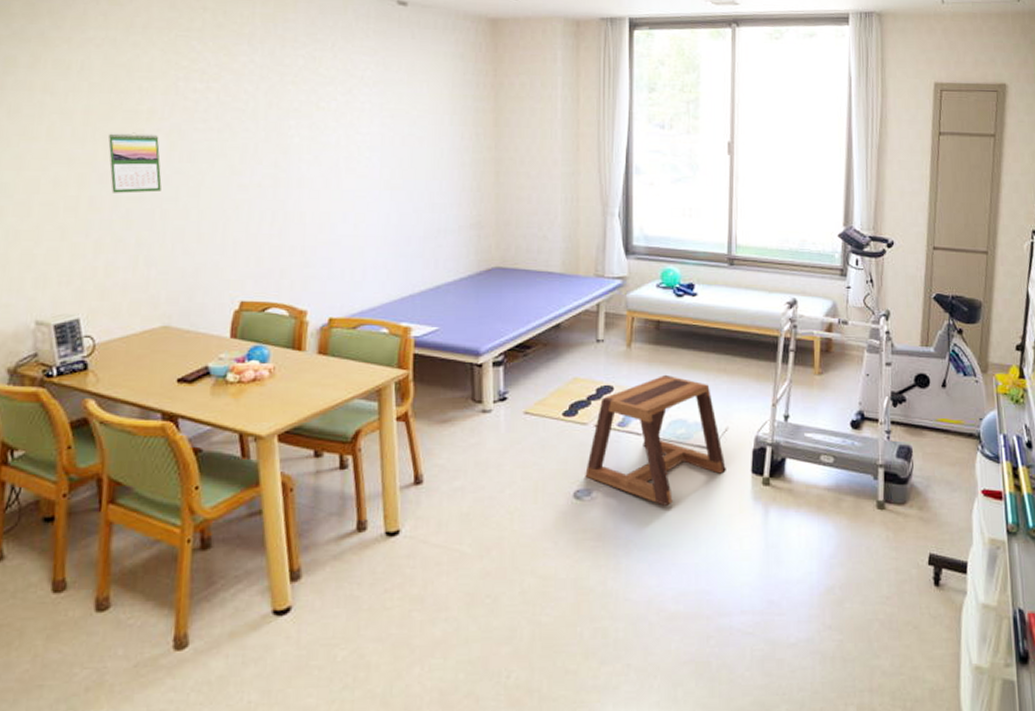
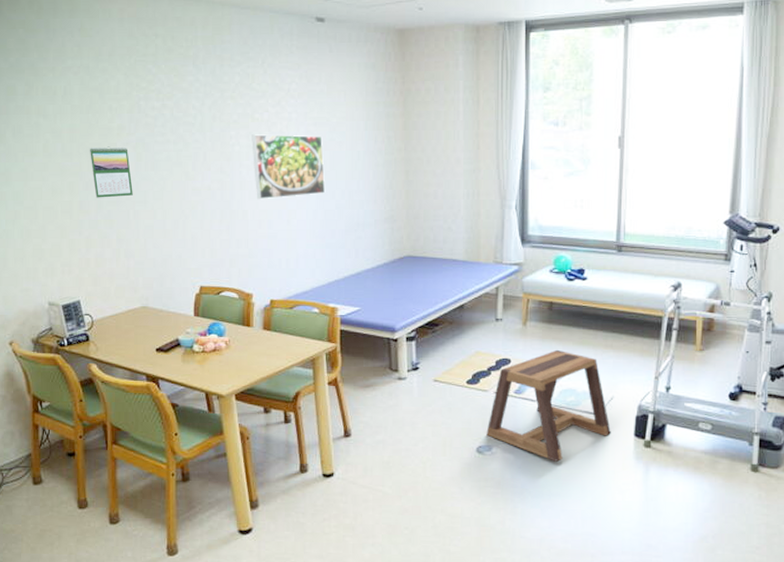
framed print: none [315,125,402,200] -> present [252,134,326,200]

